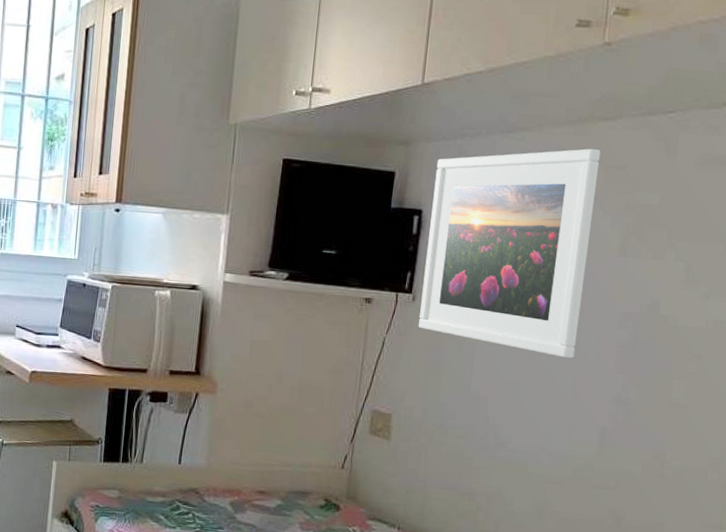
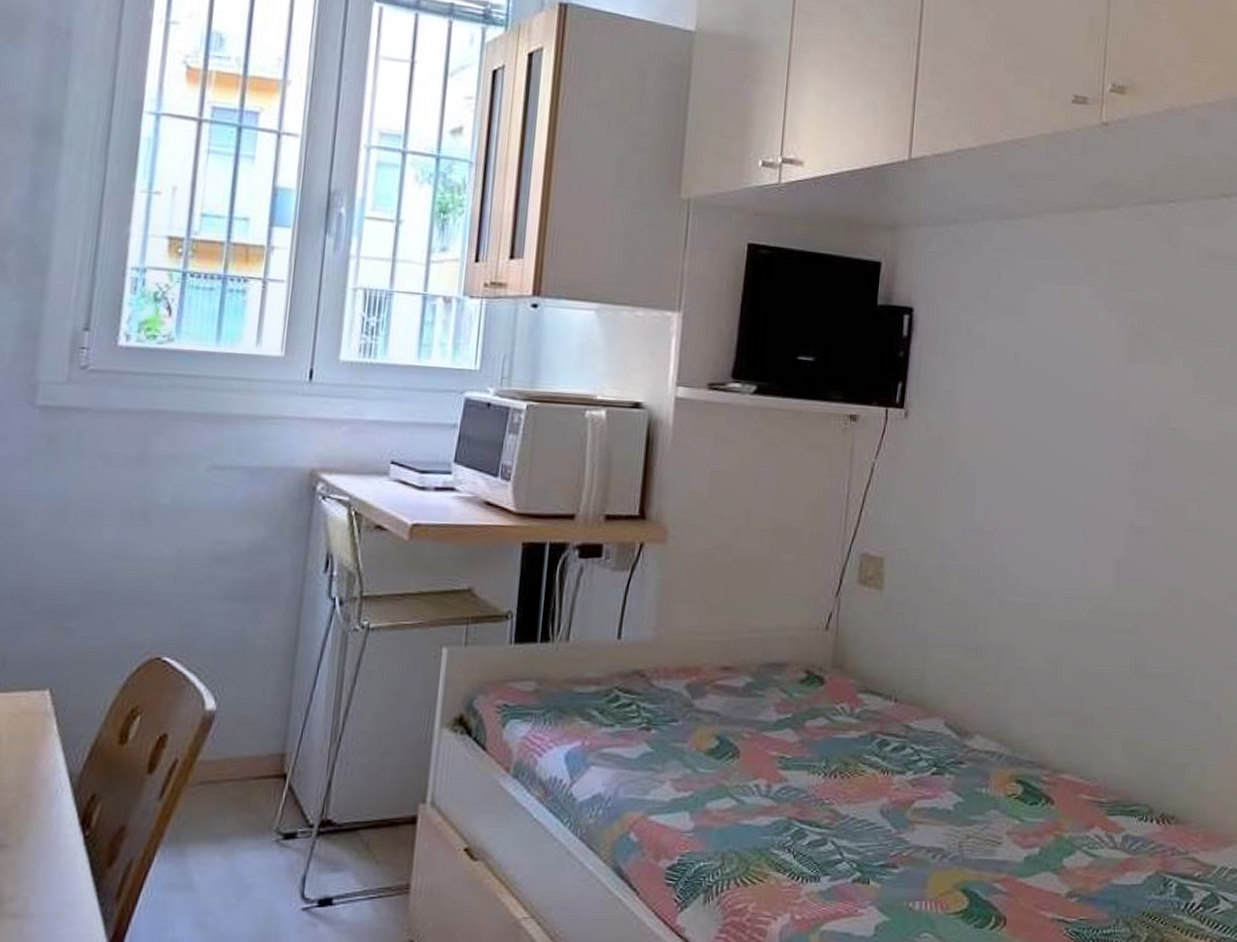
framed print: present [418,148,601,359] -> none [911,239,1103,481]

